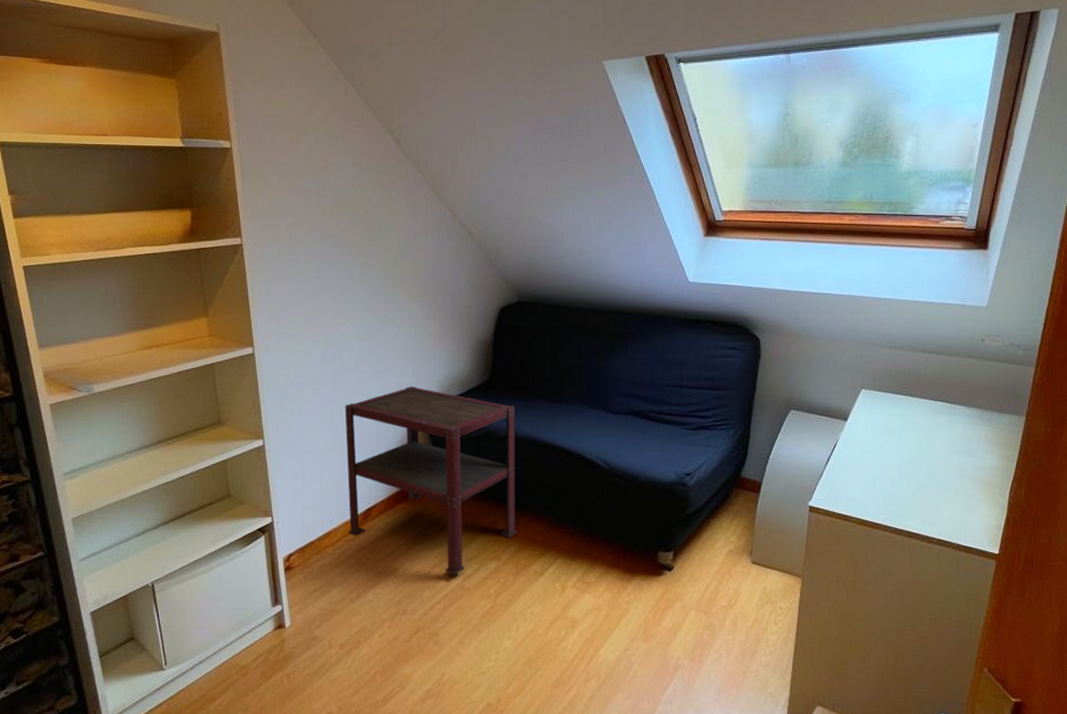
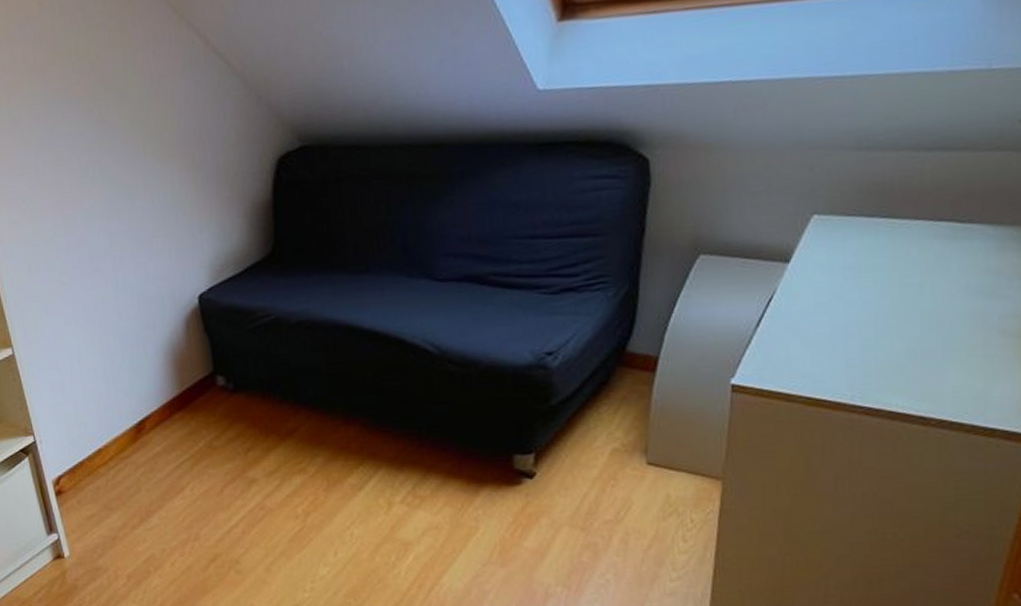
side table: present [344,386,518,575] -> none [99,269,325,493]

